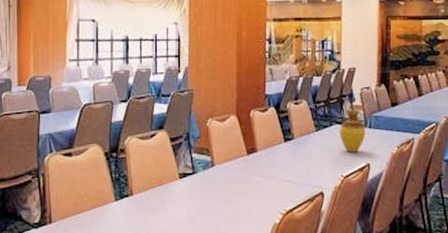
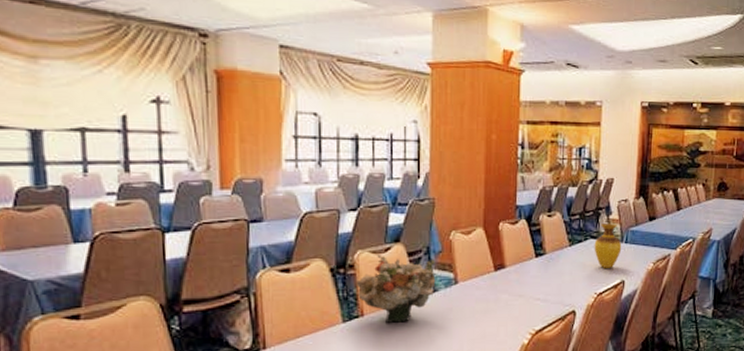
flower arrangement: none [127,141,195,202] -> present [356,255,436,323]

